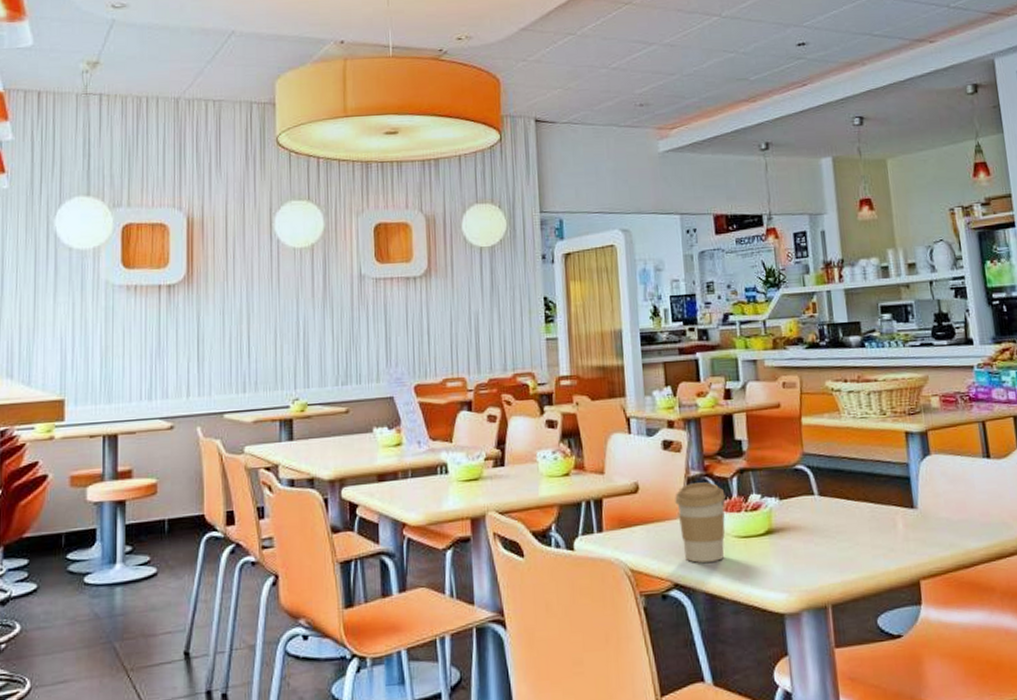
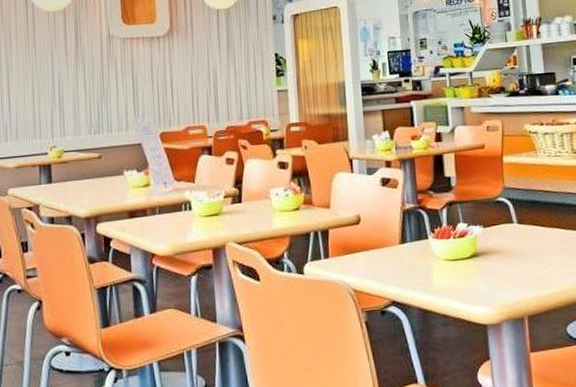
coffee cup: present [675,482,726,563] -> none [392,213,437,283]

